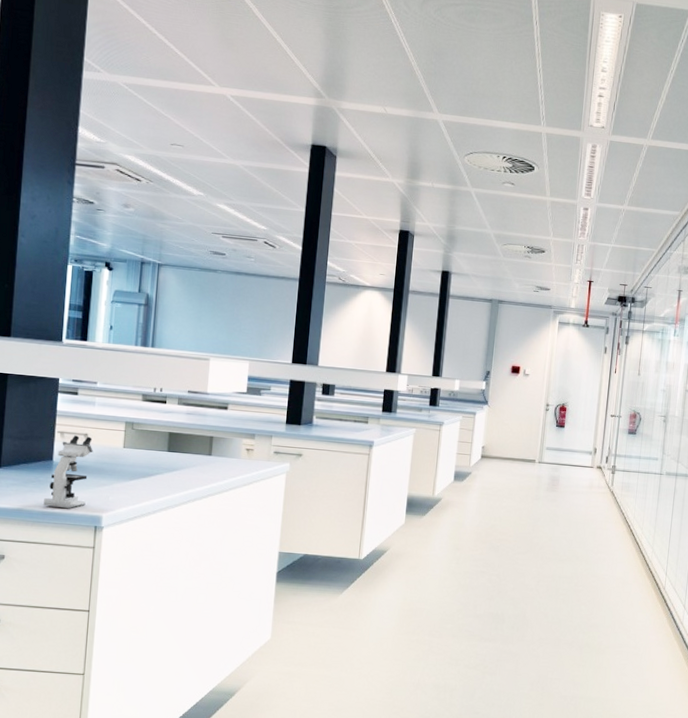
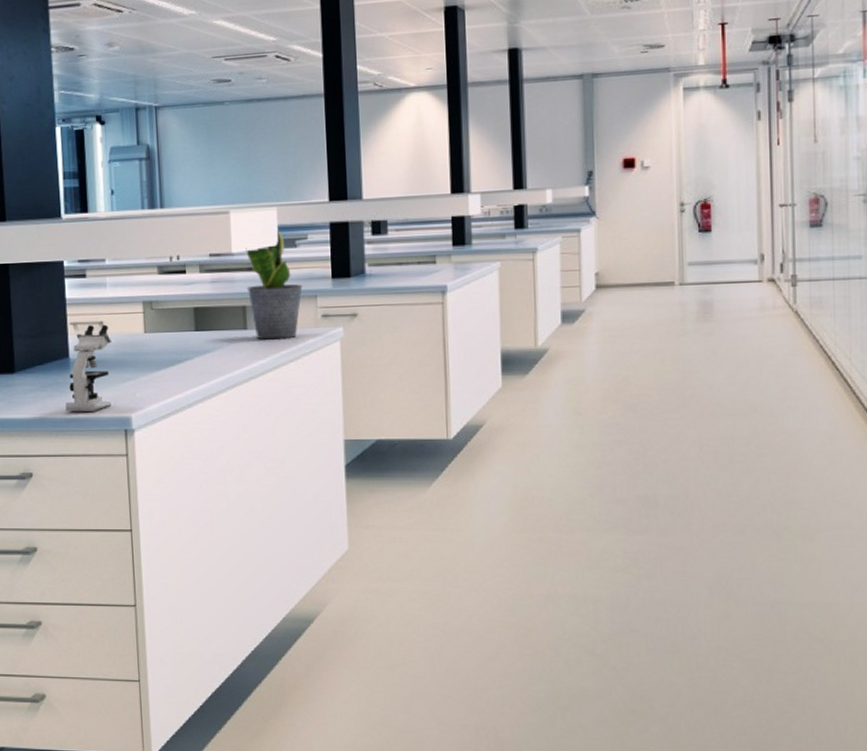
potted plant: none [215,378,262,467] -> present [245,228,303,340]

